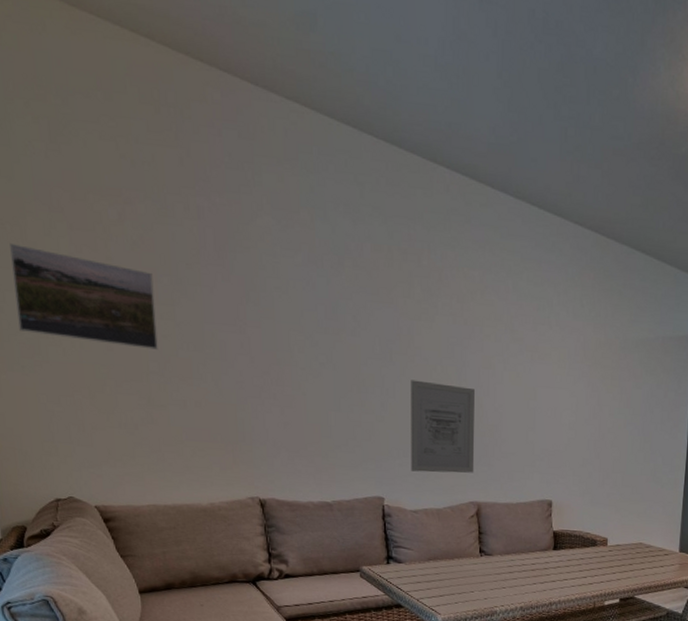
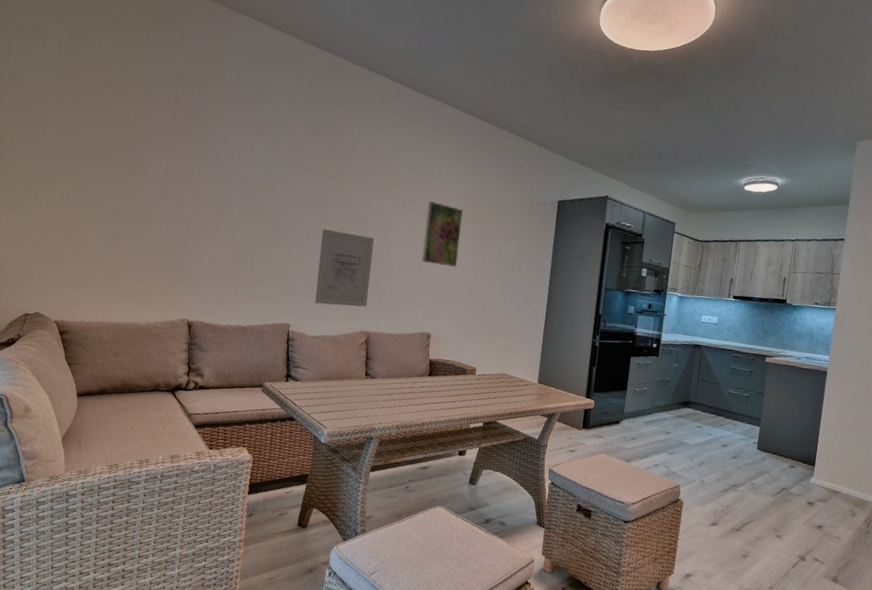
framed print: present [10,244,158,350] -> none [24,116,132,199]
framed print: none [534,340,581,421] -> present [421,201,464,267]

